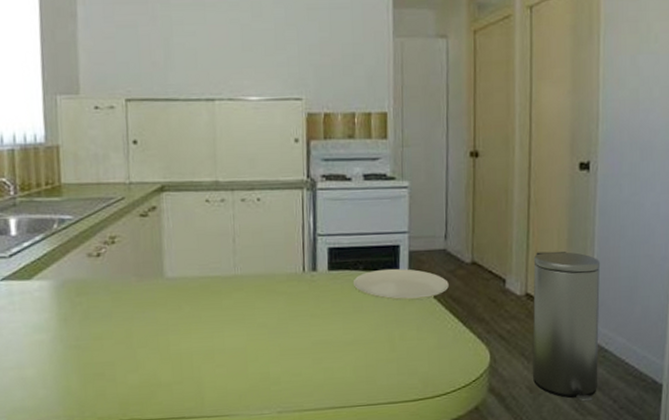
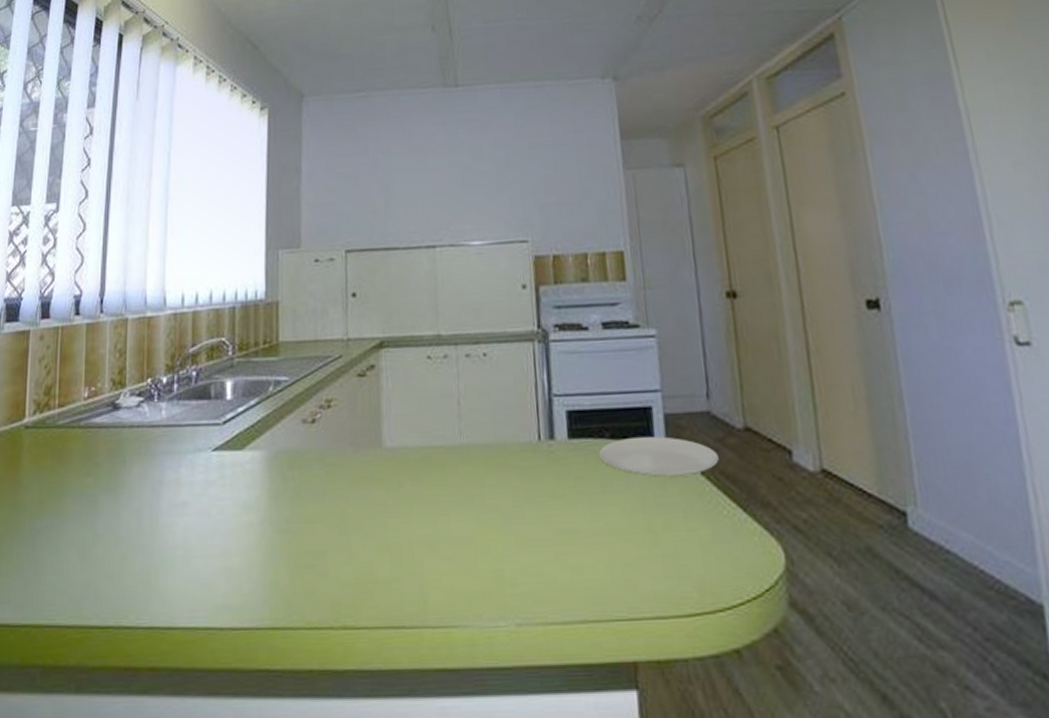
pedal bin: present [532,251,601,402] -> none [824,412,945,627]

